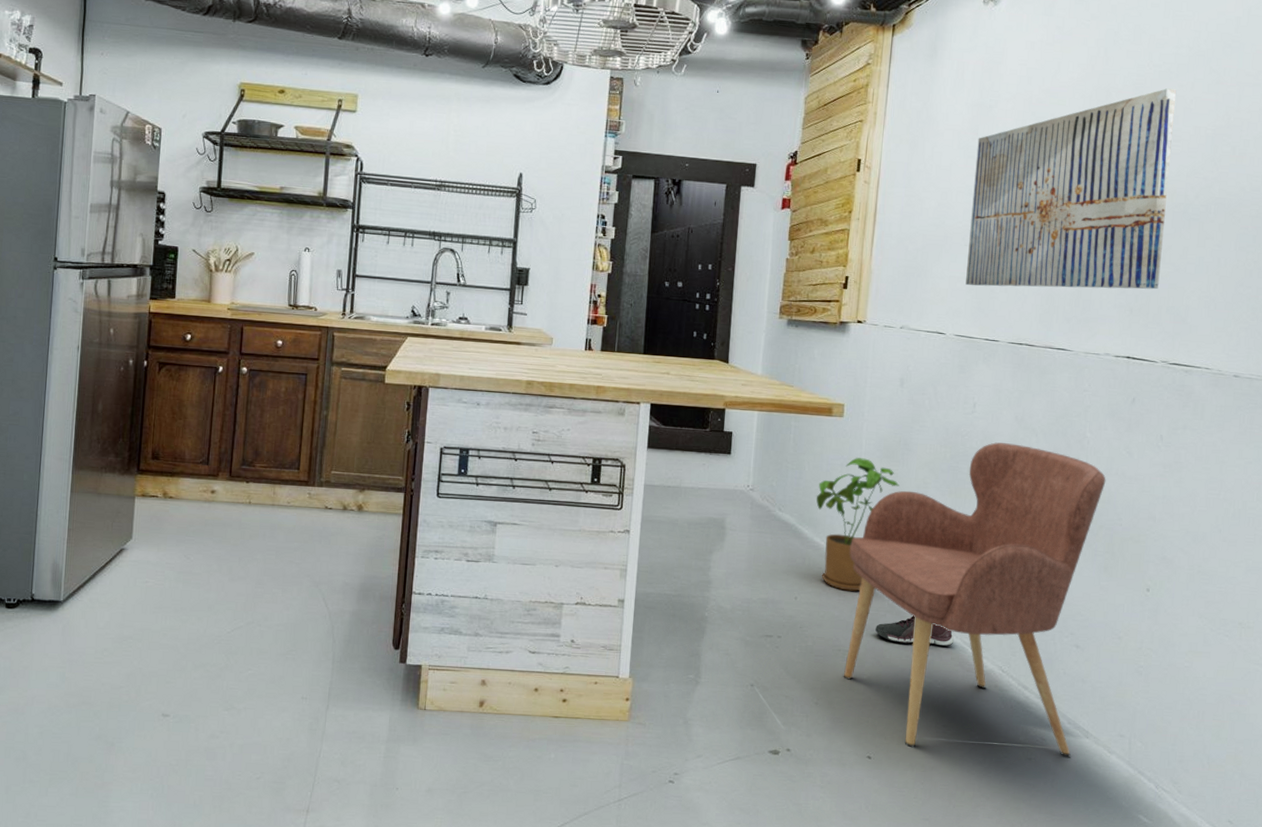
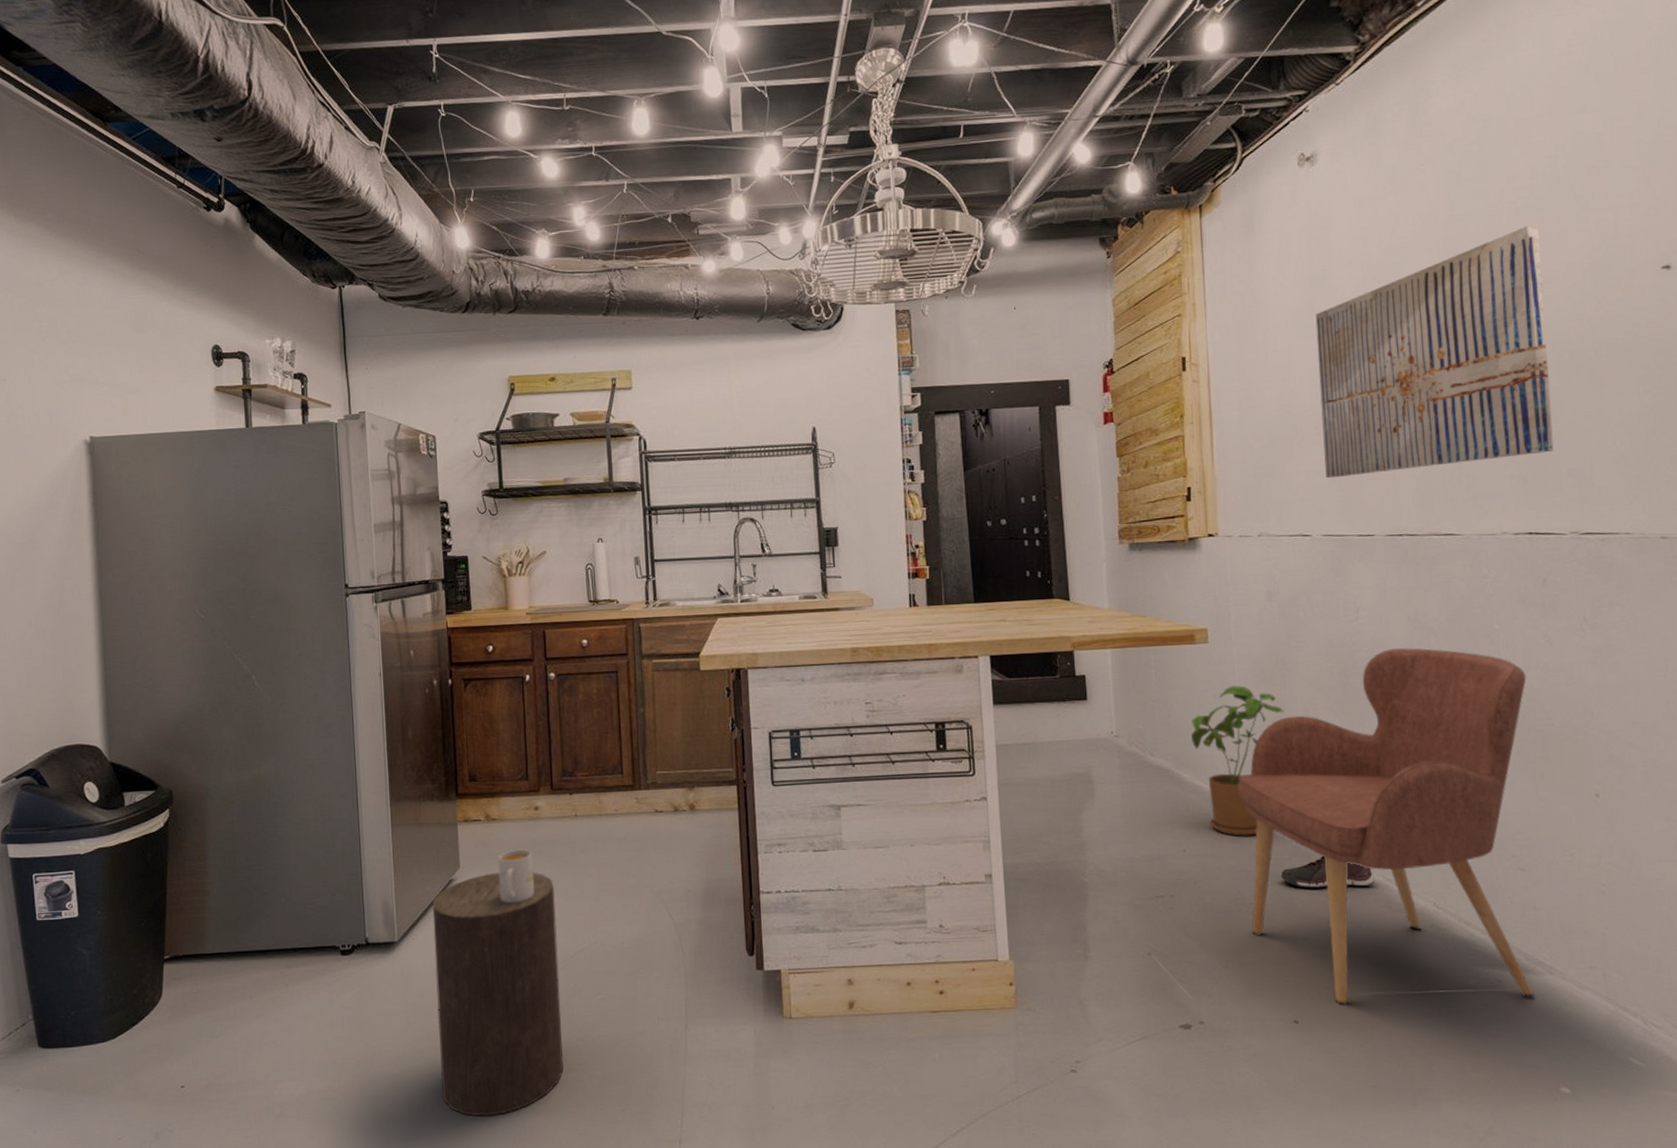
stool: none [88,547,220,772] -> present [432,872,563,1117]
mug: none [167,528,204,578] -> present [498,849,534,904]

